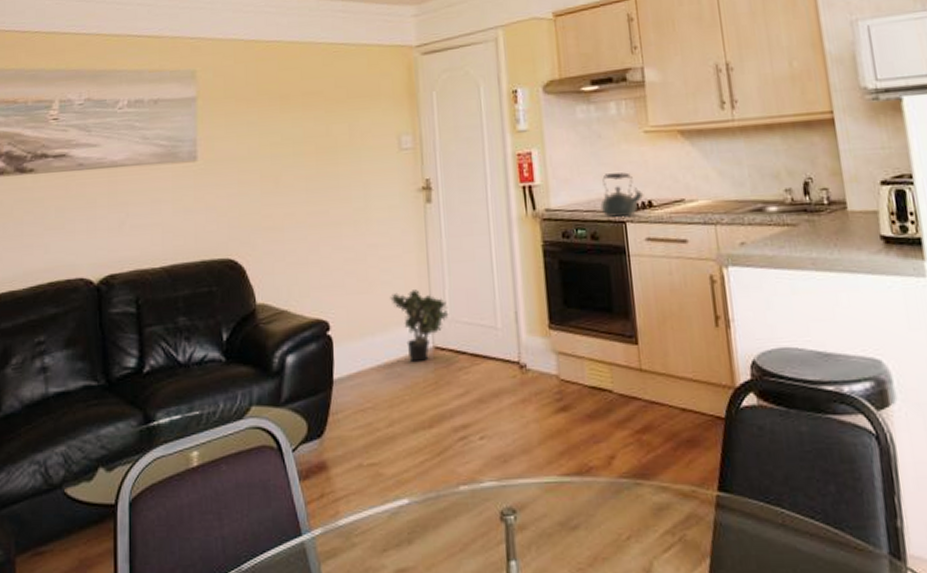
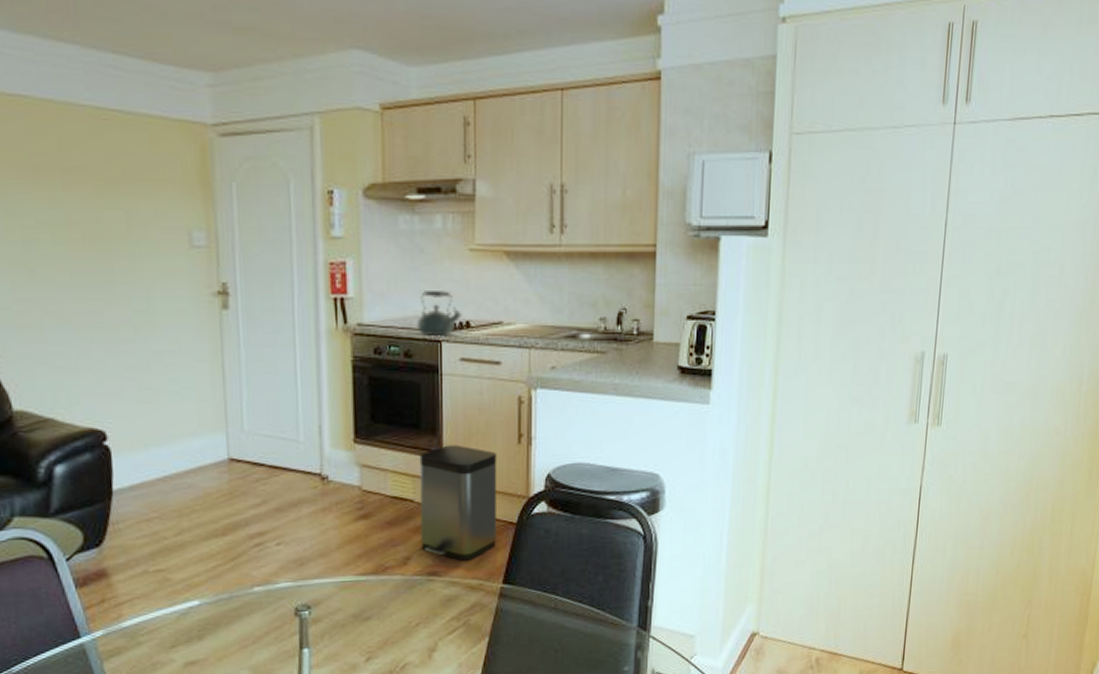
potted plant: present [390,290,449,361] -> none [179,401,246,473]
pedal bin: none [614,329,706,462] -> present [419,444,497,561]

